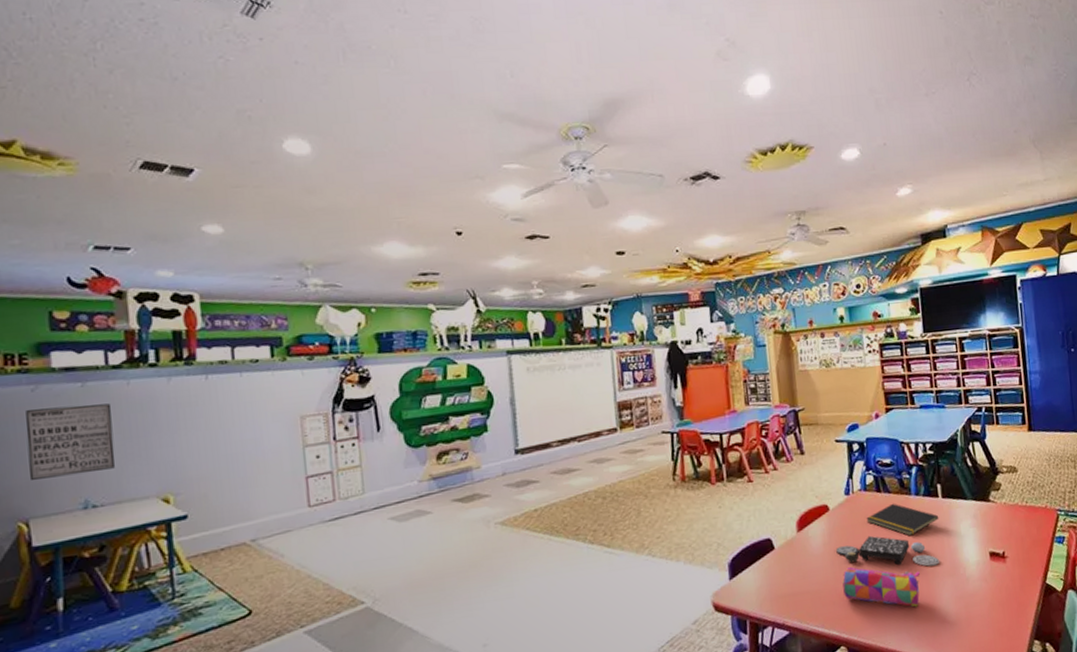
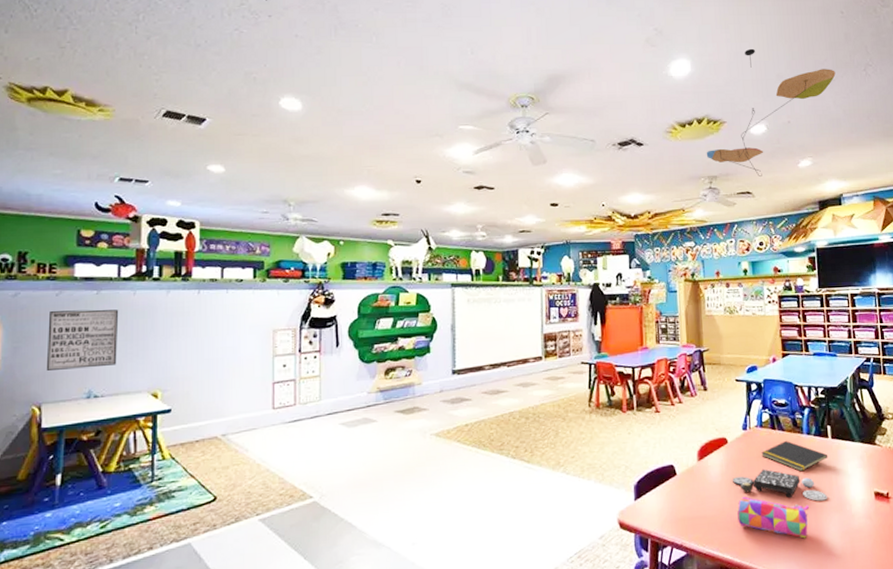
ceiling mobile: none [792,59,936,209] -> present [706,48,836,177]

